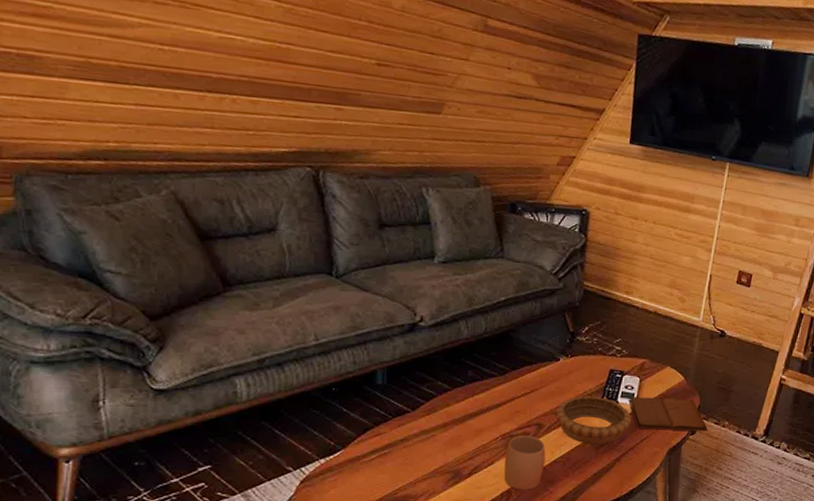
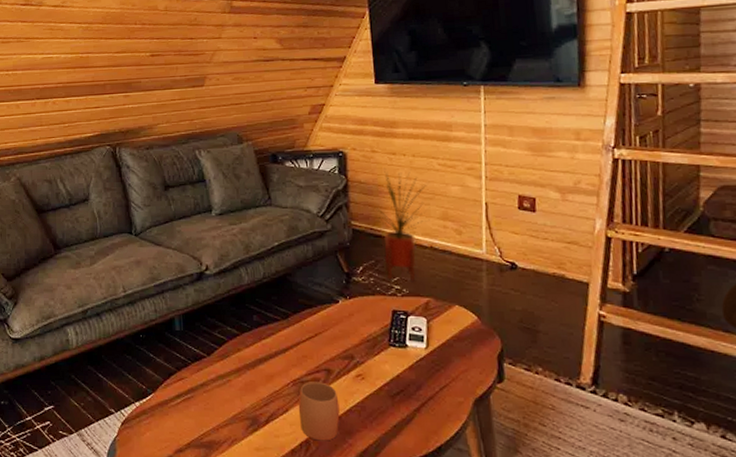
decorative bowl: present [556,395,632,444] -> none [343,338,426,393]
house plant: none [605,231,662,344] -> present [370,167,430,281]
book: present [628,396,709,432] -> none [418,339,519,380]

